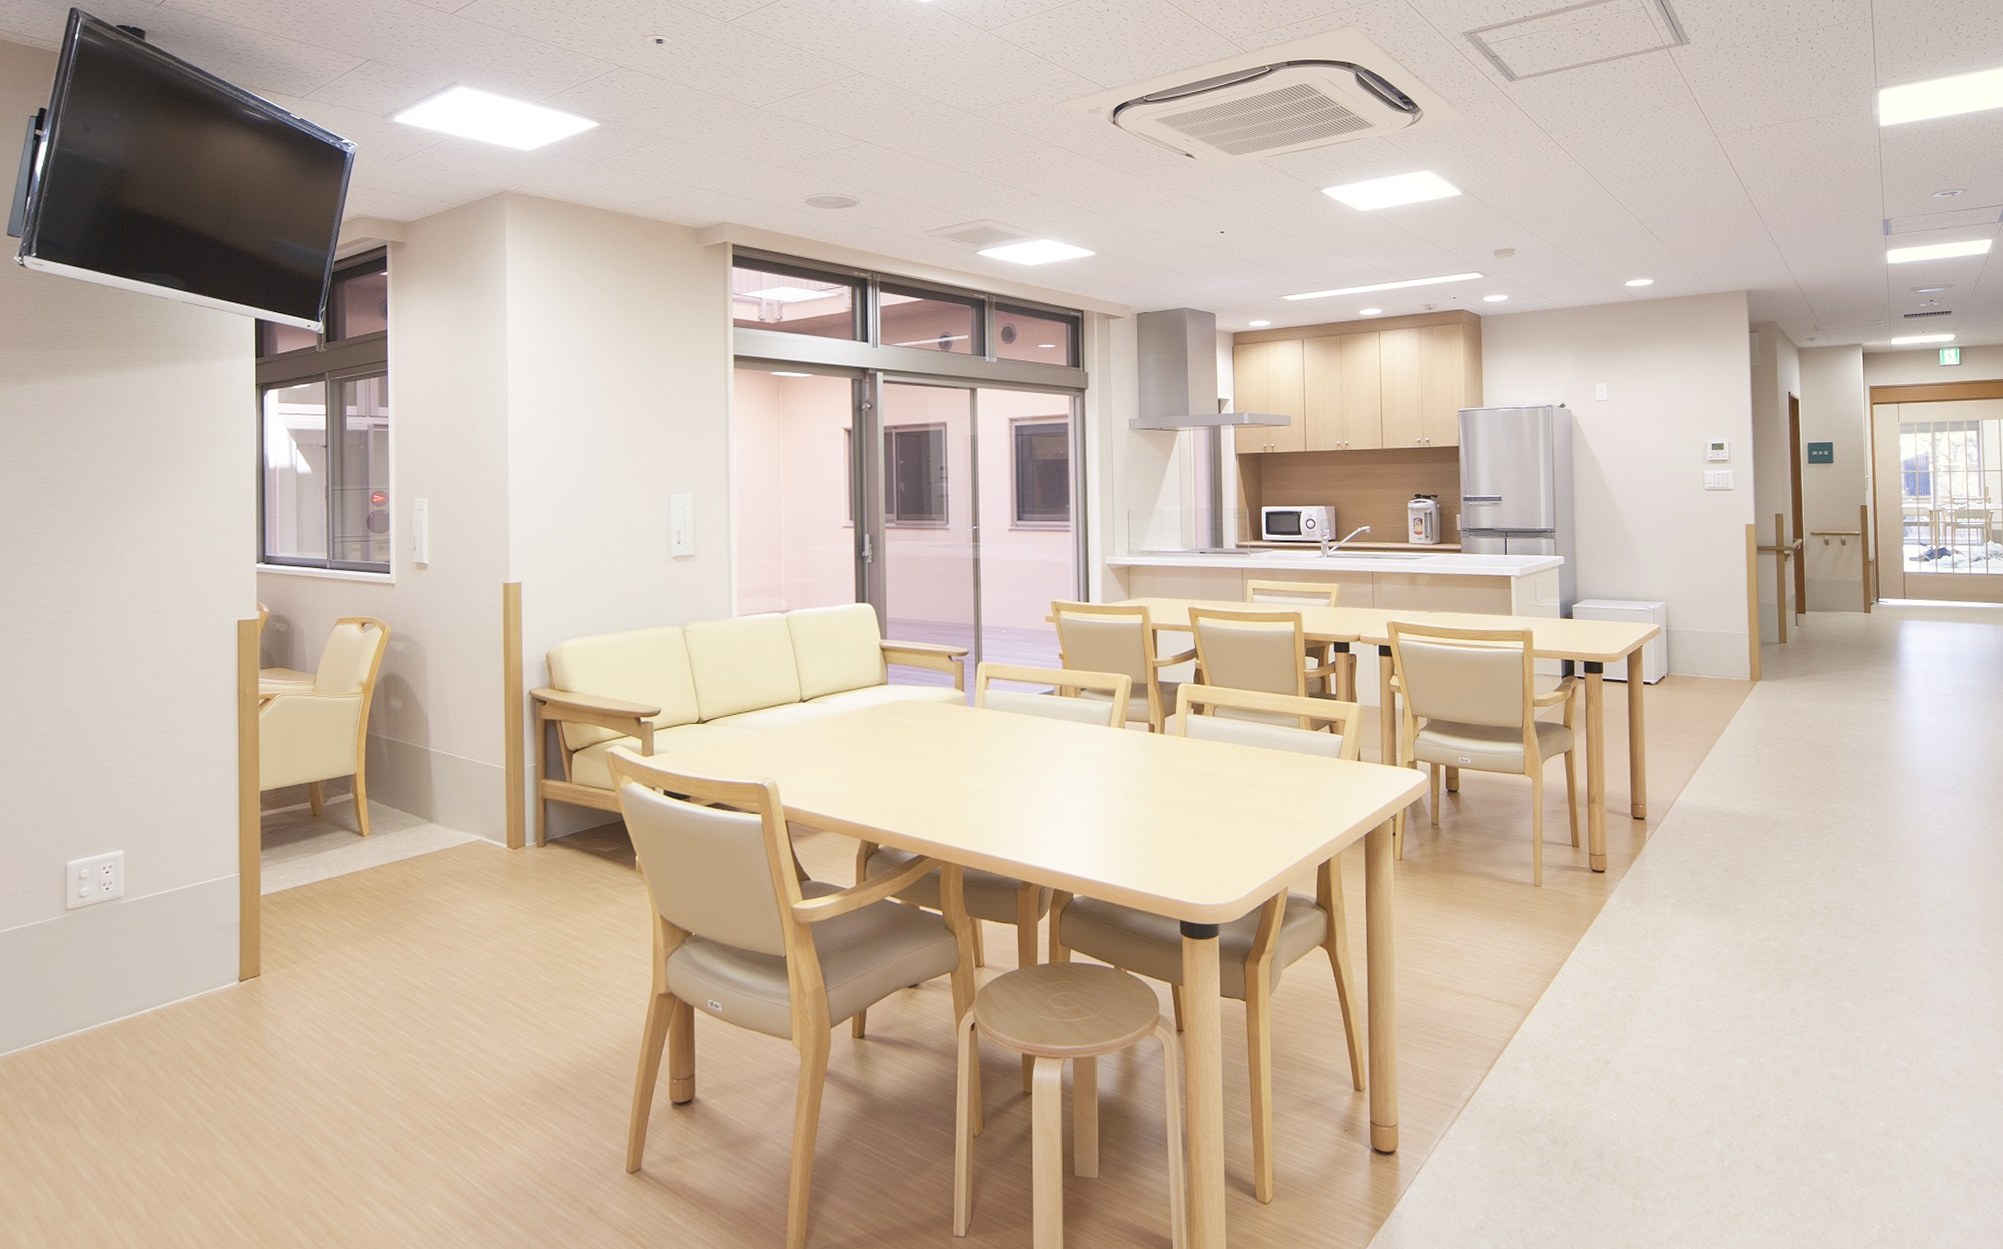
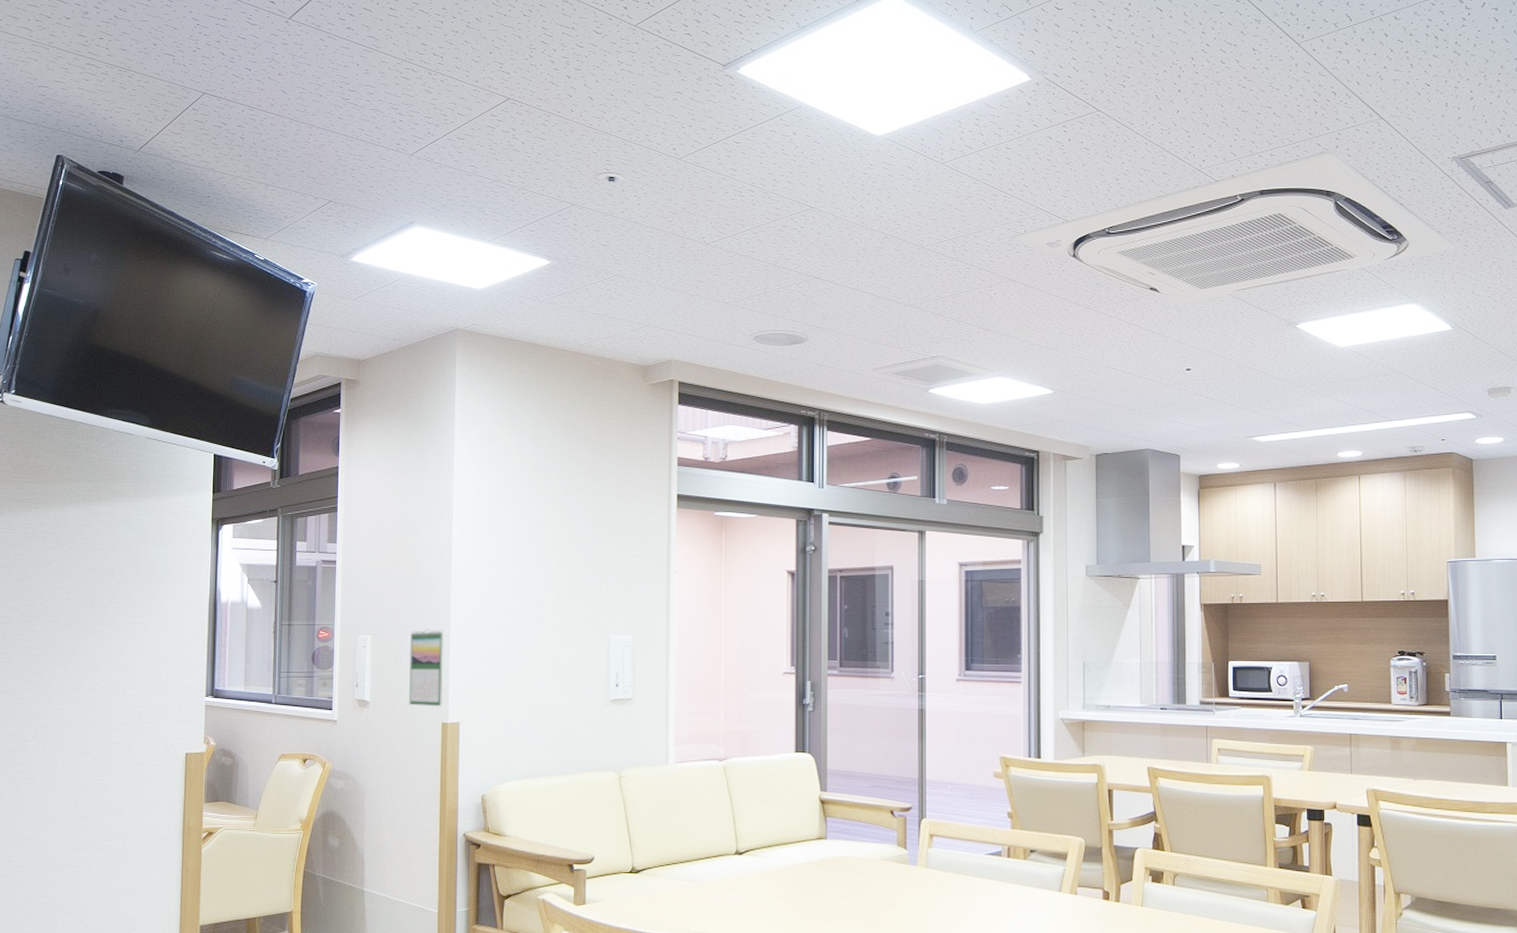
calendar: none [468,491,504,568] -> present [409,629,444,707]

